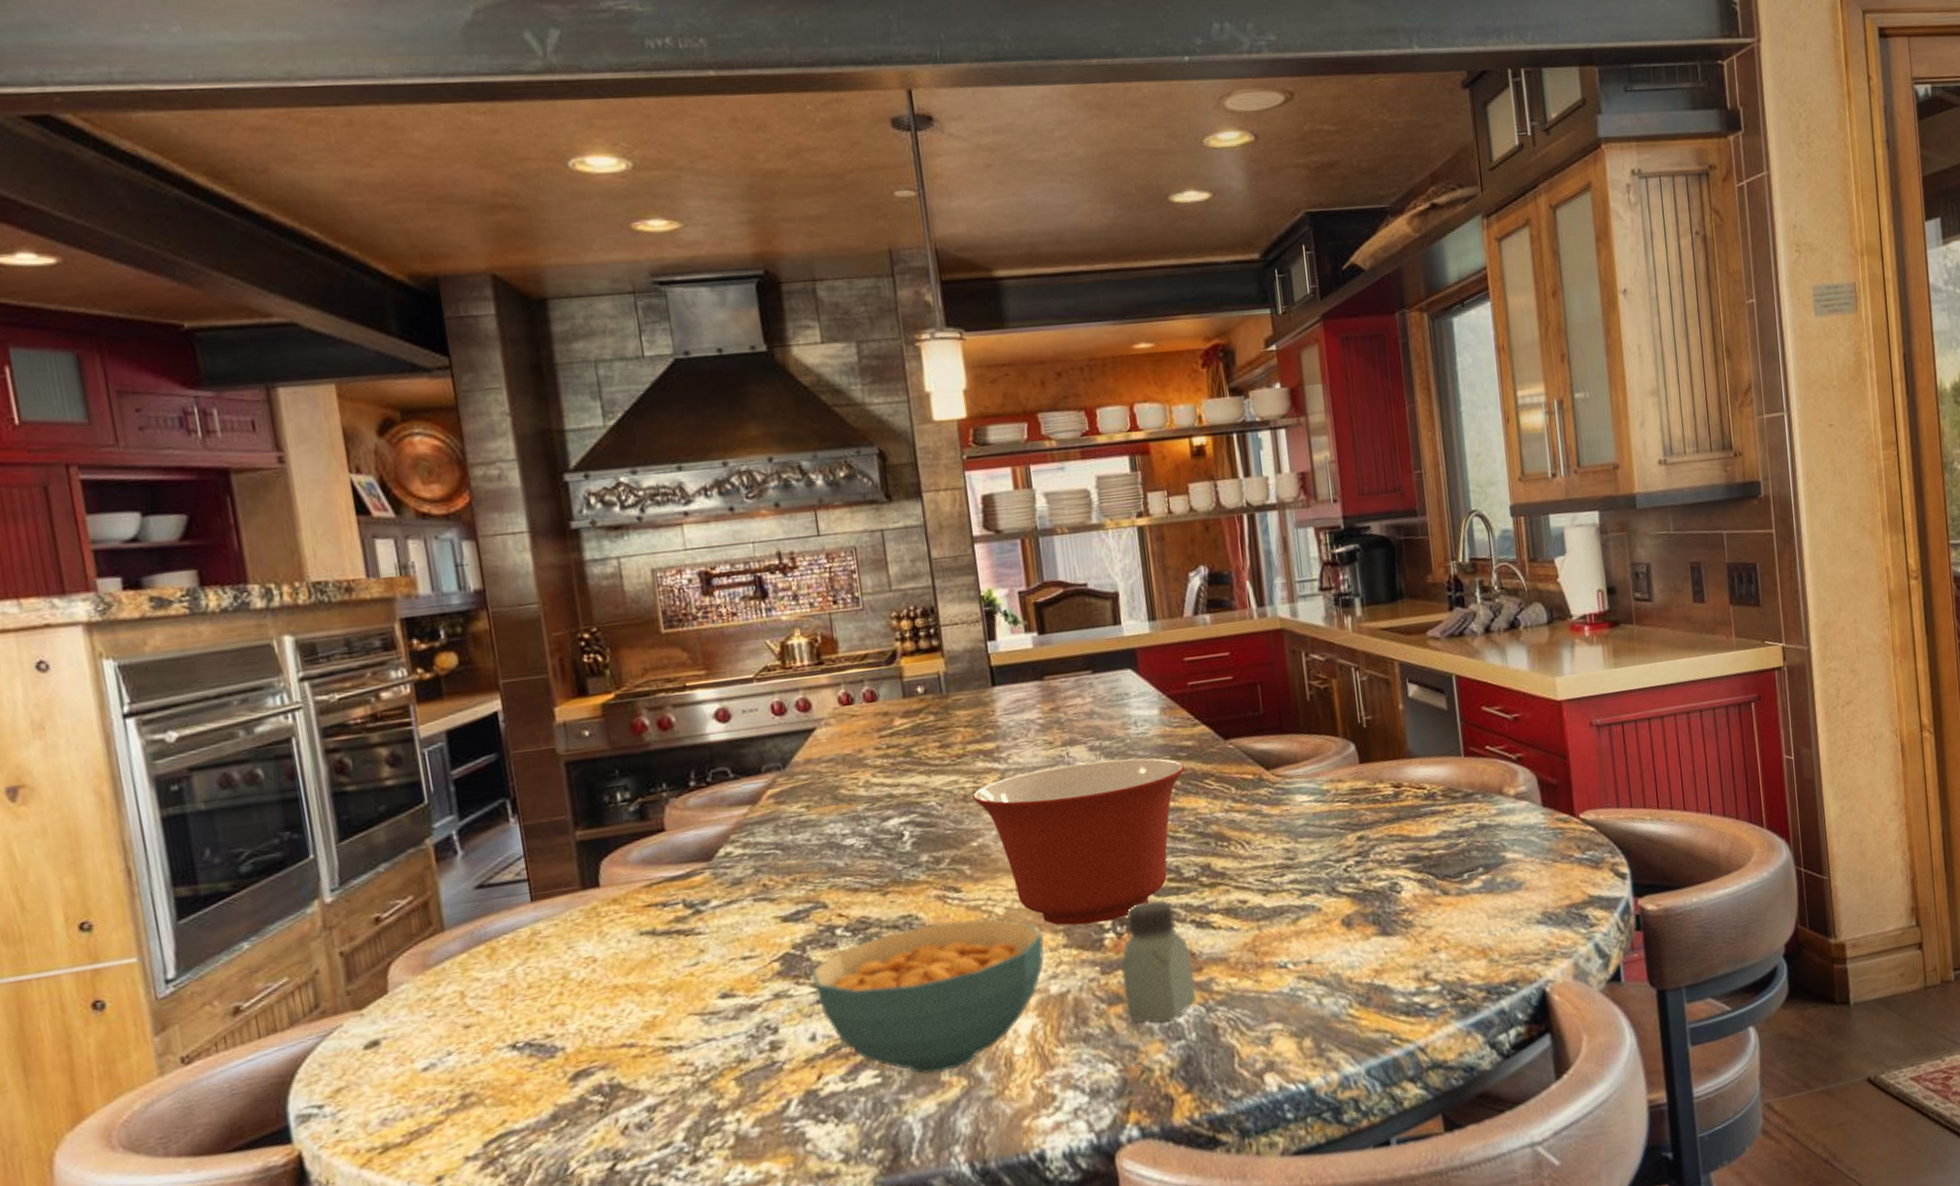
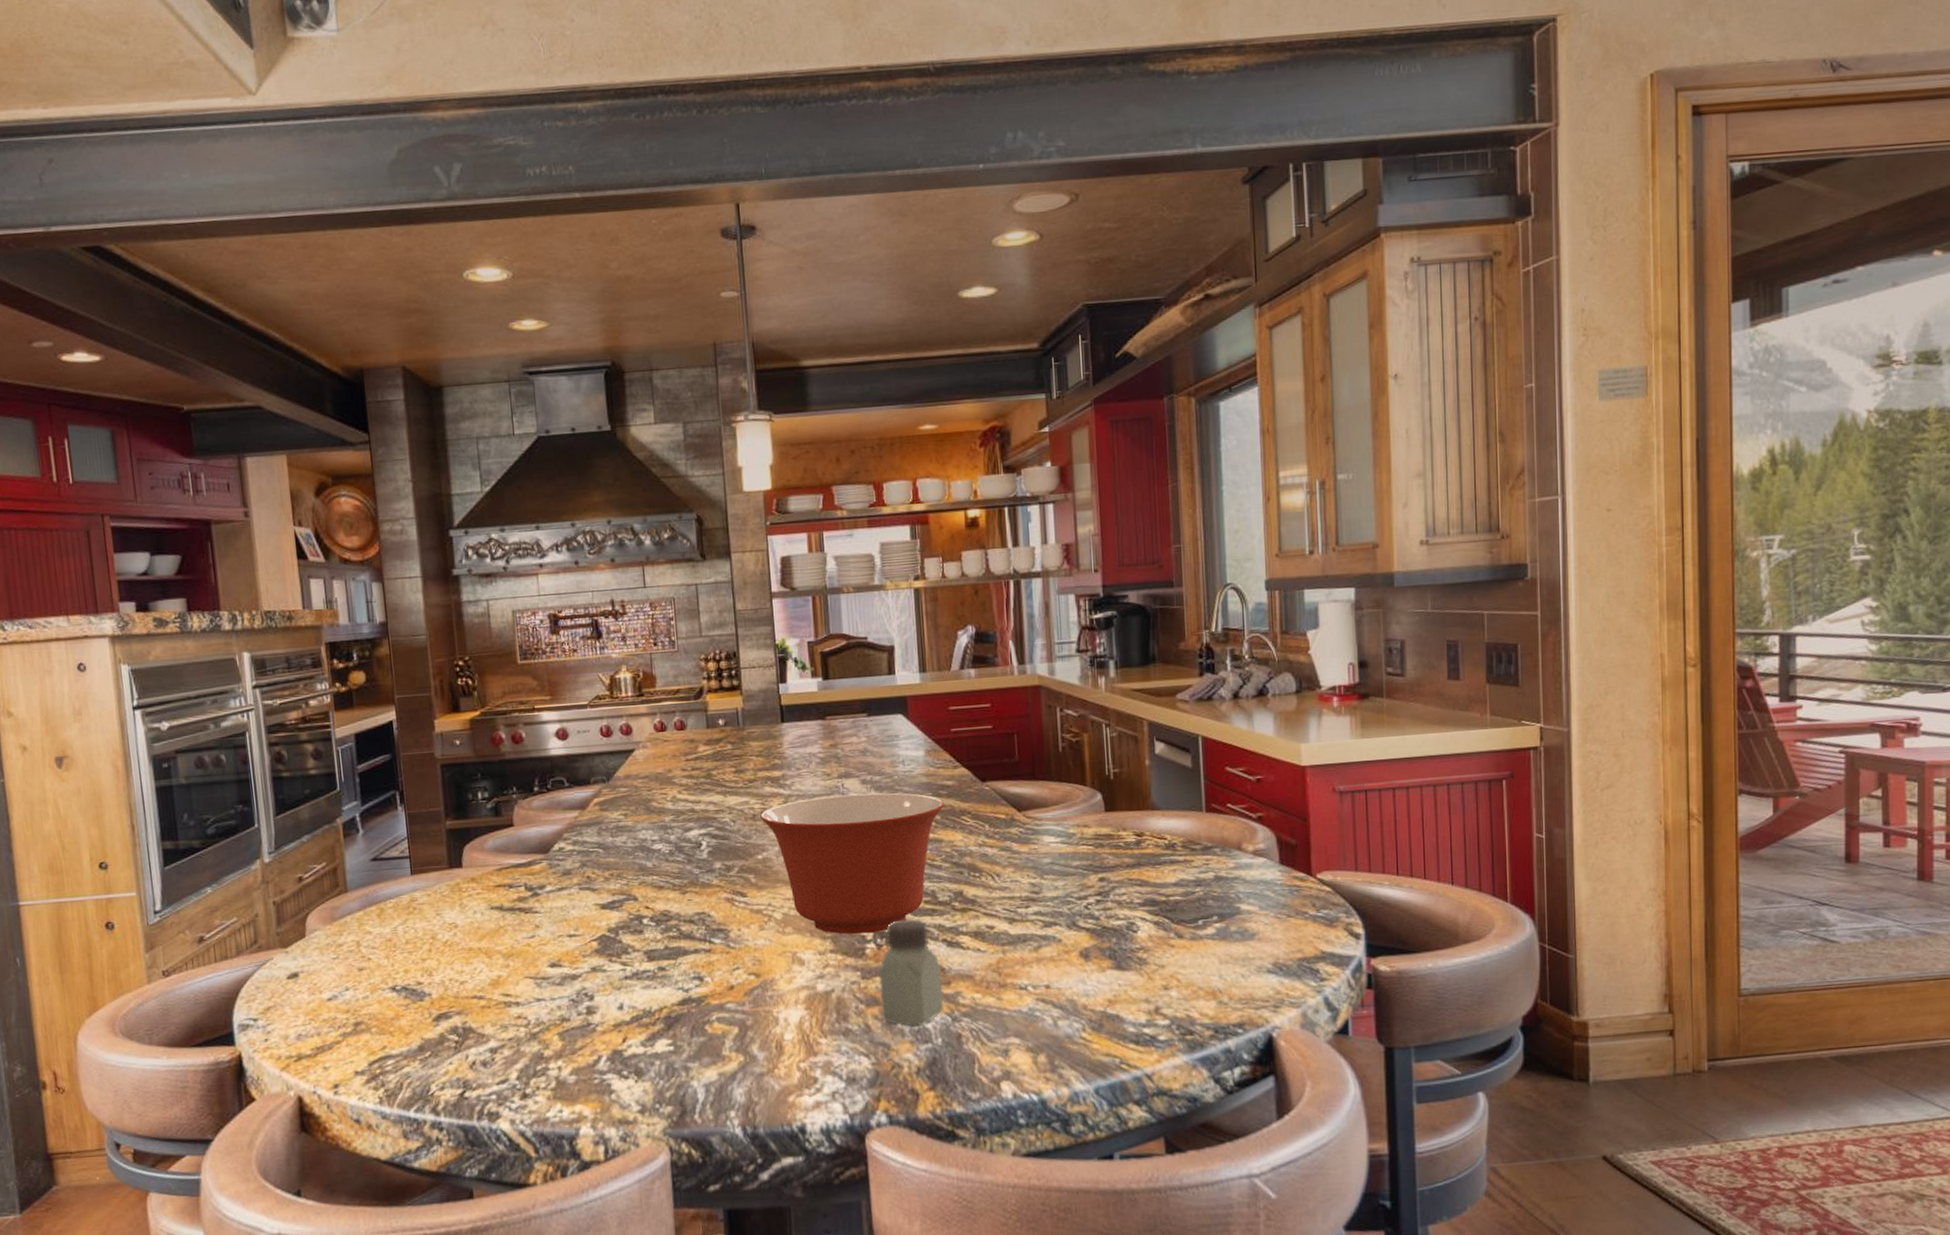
cereal bowl: present [810,918,1045,1074] -> none [621,921,814,1048]

